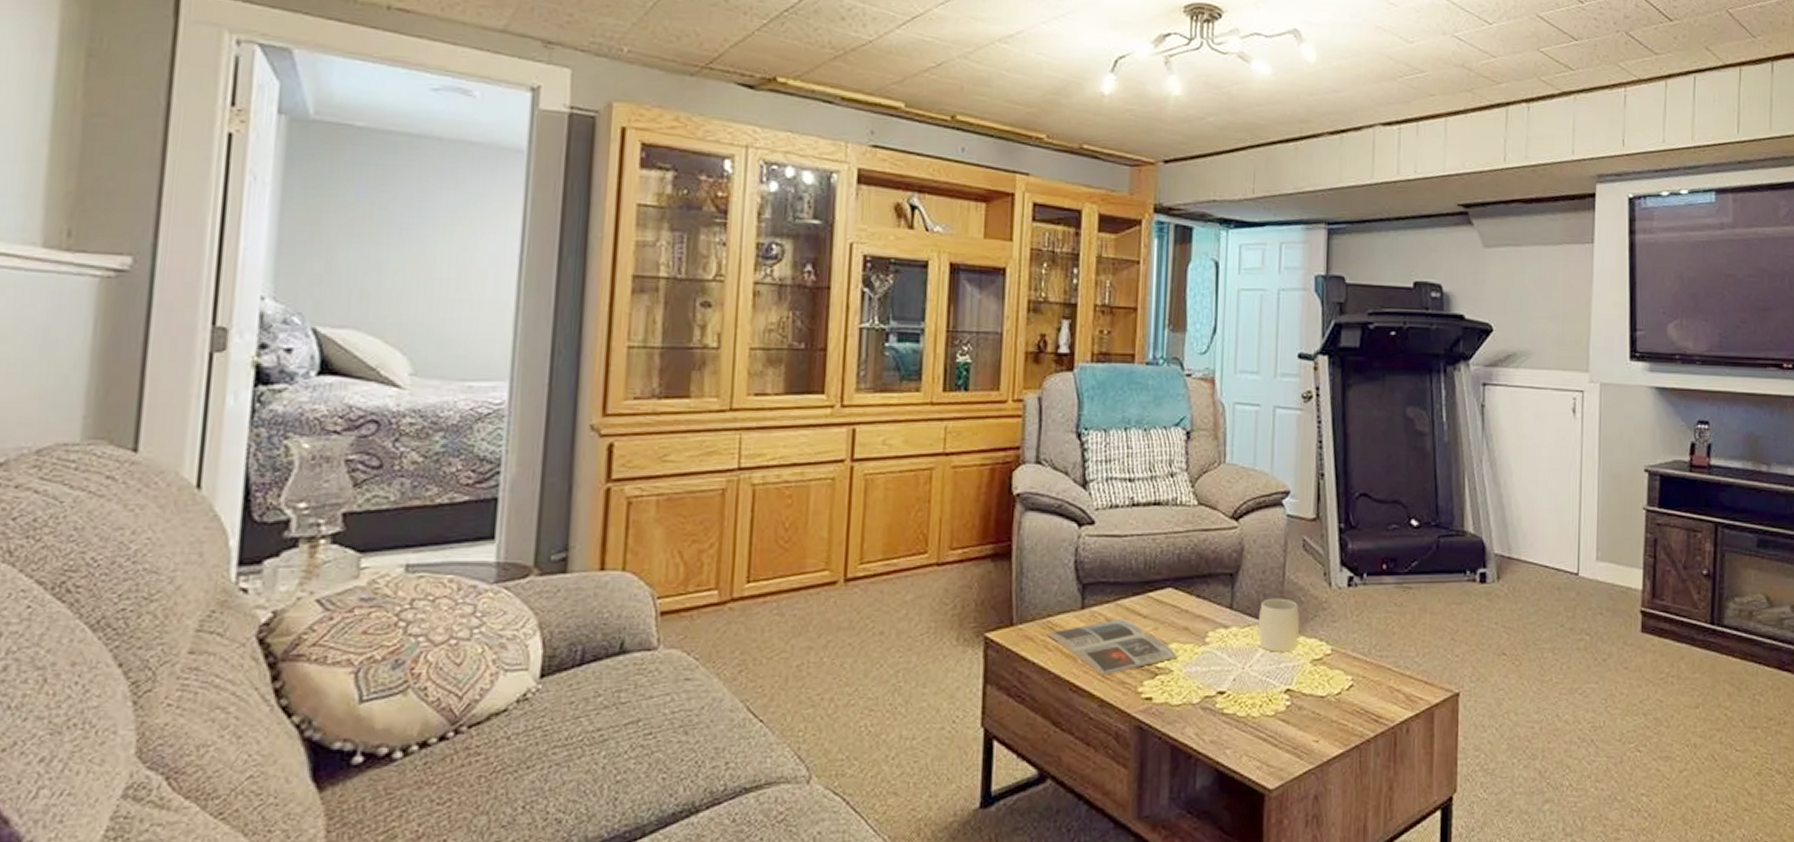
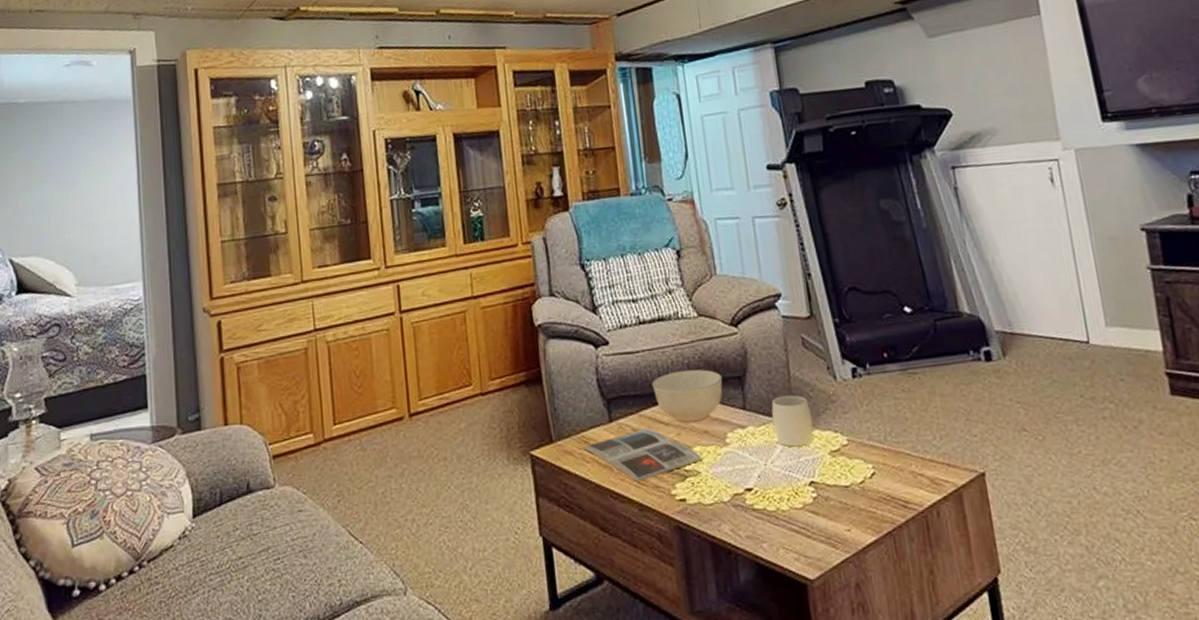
bowl: none [1135,560,1214,618] -> present [651,368,723,424]

